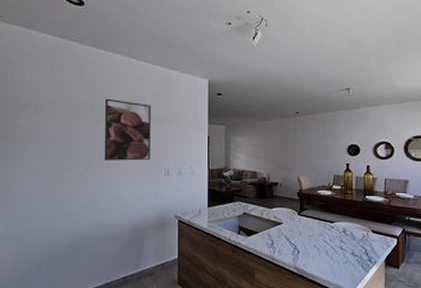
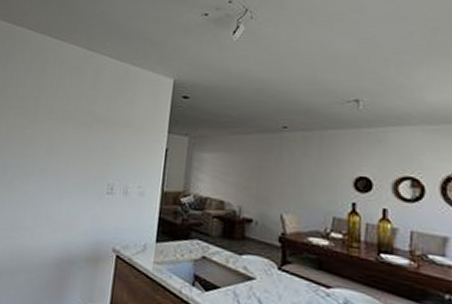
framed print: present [105,98,151,161] -> none [40,94,102,172]

